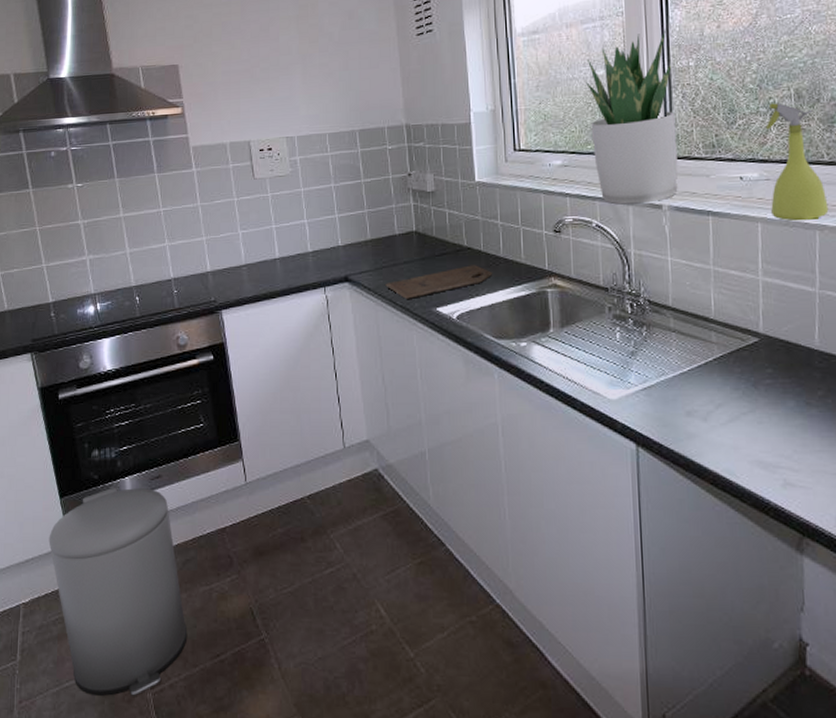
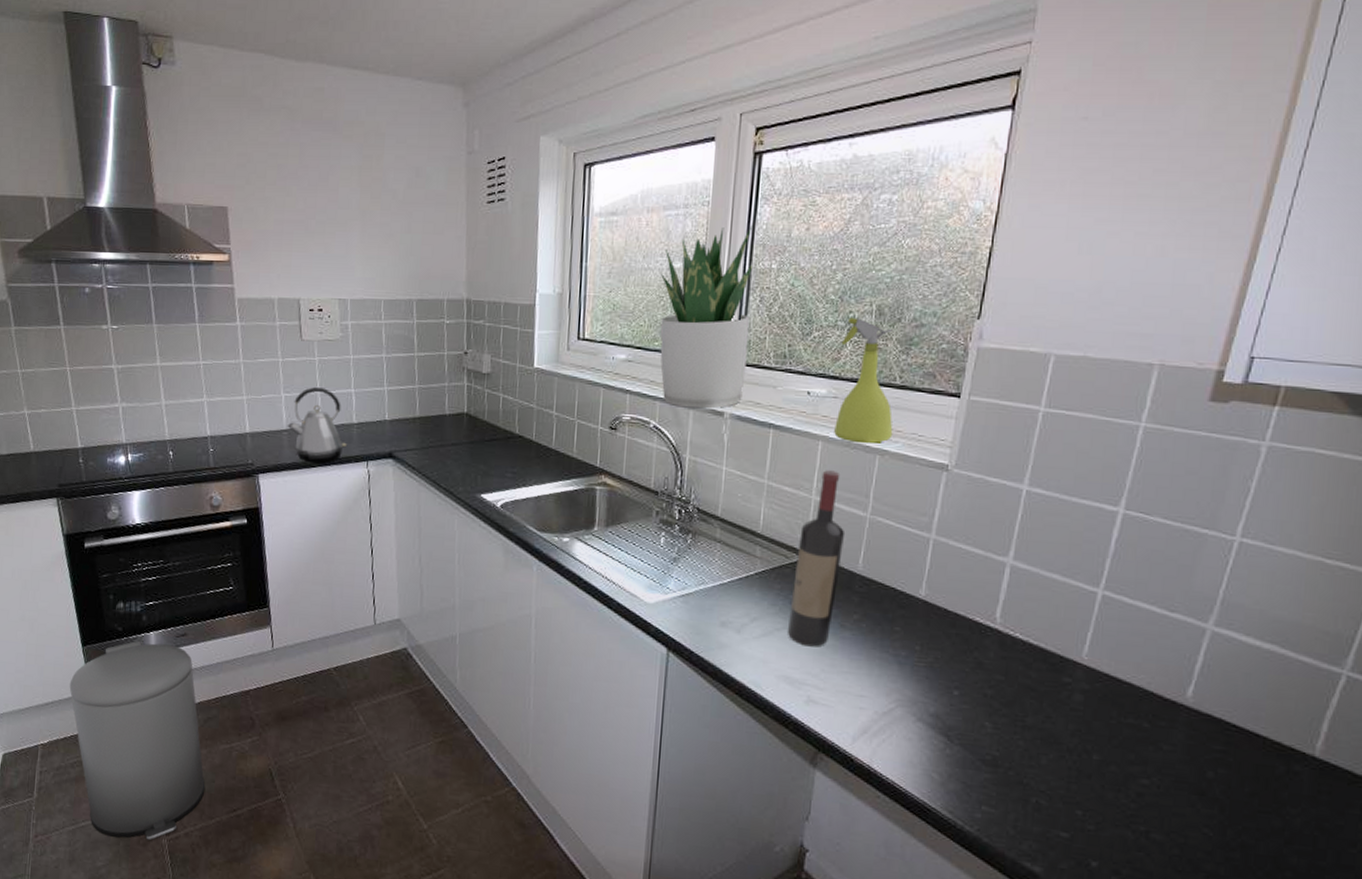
kettle: none [246,220,304,295] -> present [287,386,347,464]
cutting board: present [384,265,493,300] -> none [429,454,543,484]
wine bottle: none [752,250,797,428] -> present [787,470,846,647]

